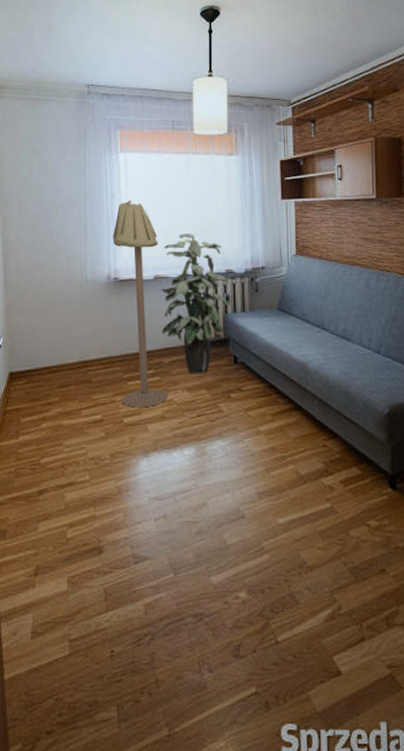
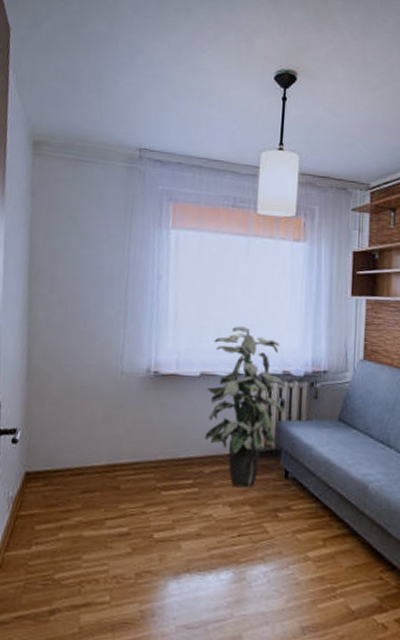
floor lamp: present [112,200,168,408] -> none [153,284,208,522]

